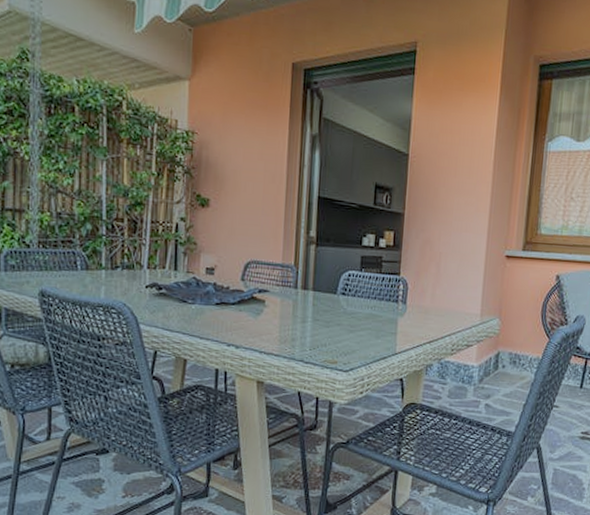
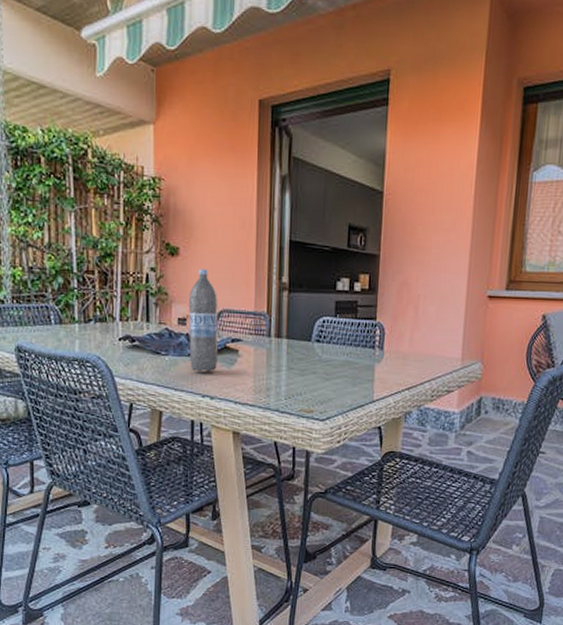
water bottle: none [216,220,247,322] -> present [188,268,218,372]

